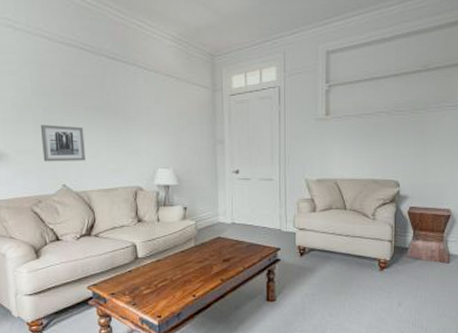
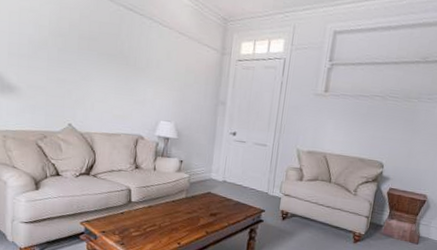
wall art: present [41,124,85,162] -> none [53,64,95,104]

